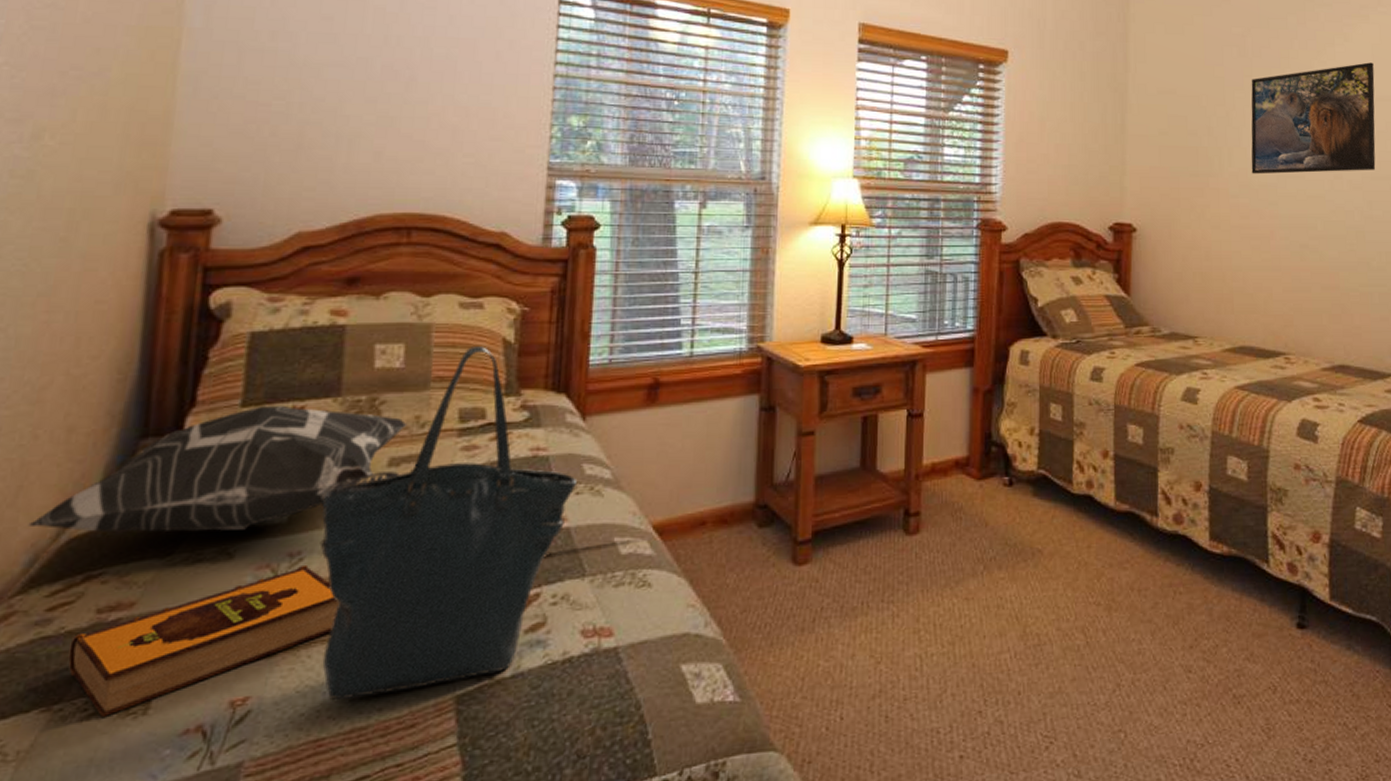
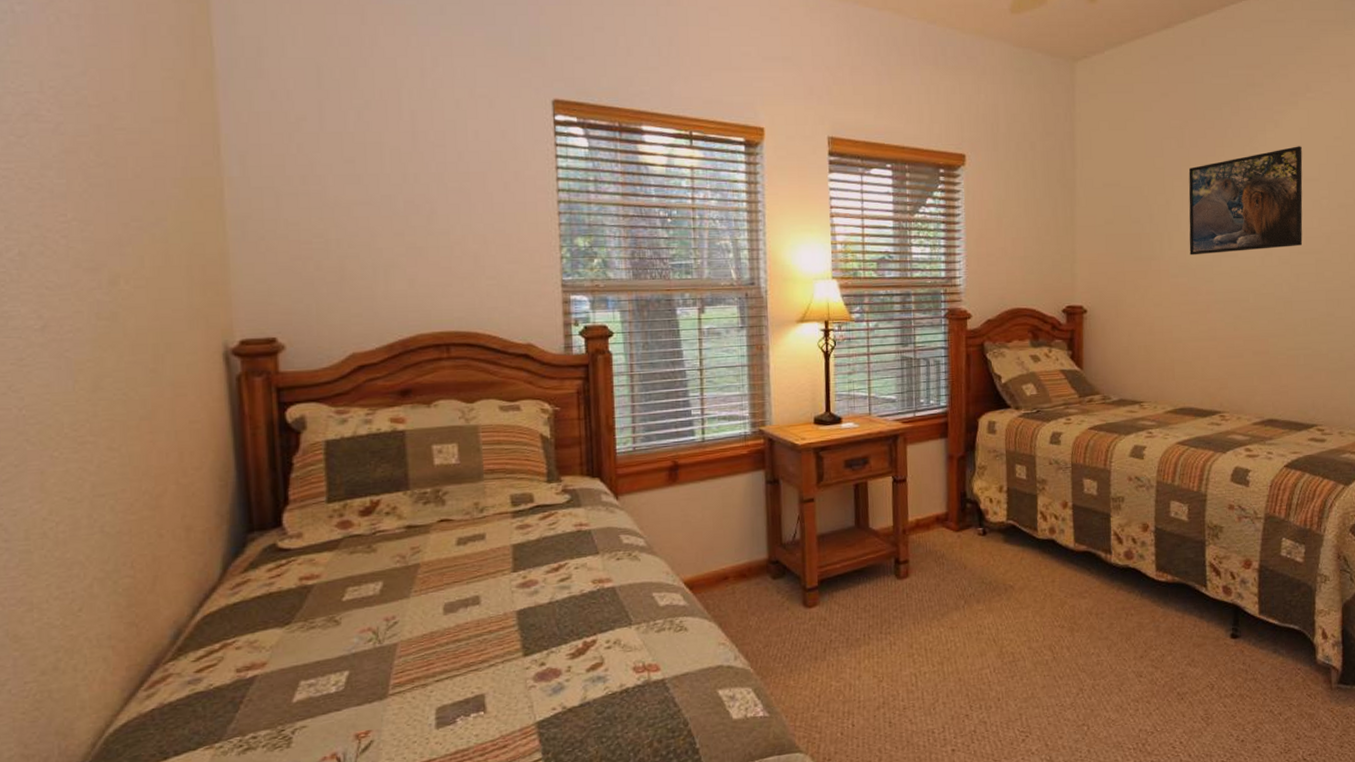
decorative pillow: present [28,405,408,532] -> none [168,499,469,609]
hardback book: present [68,564,339,717] -> none [219,626,432,751]
tote bag: present [320,346,578,701] -> none [406,442,618,730]

